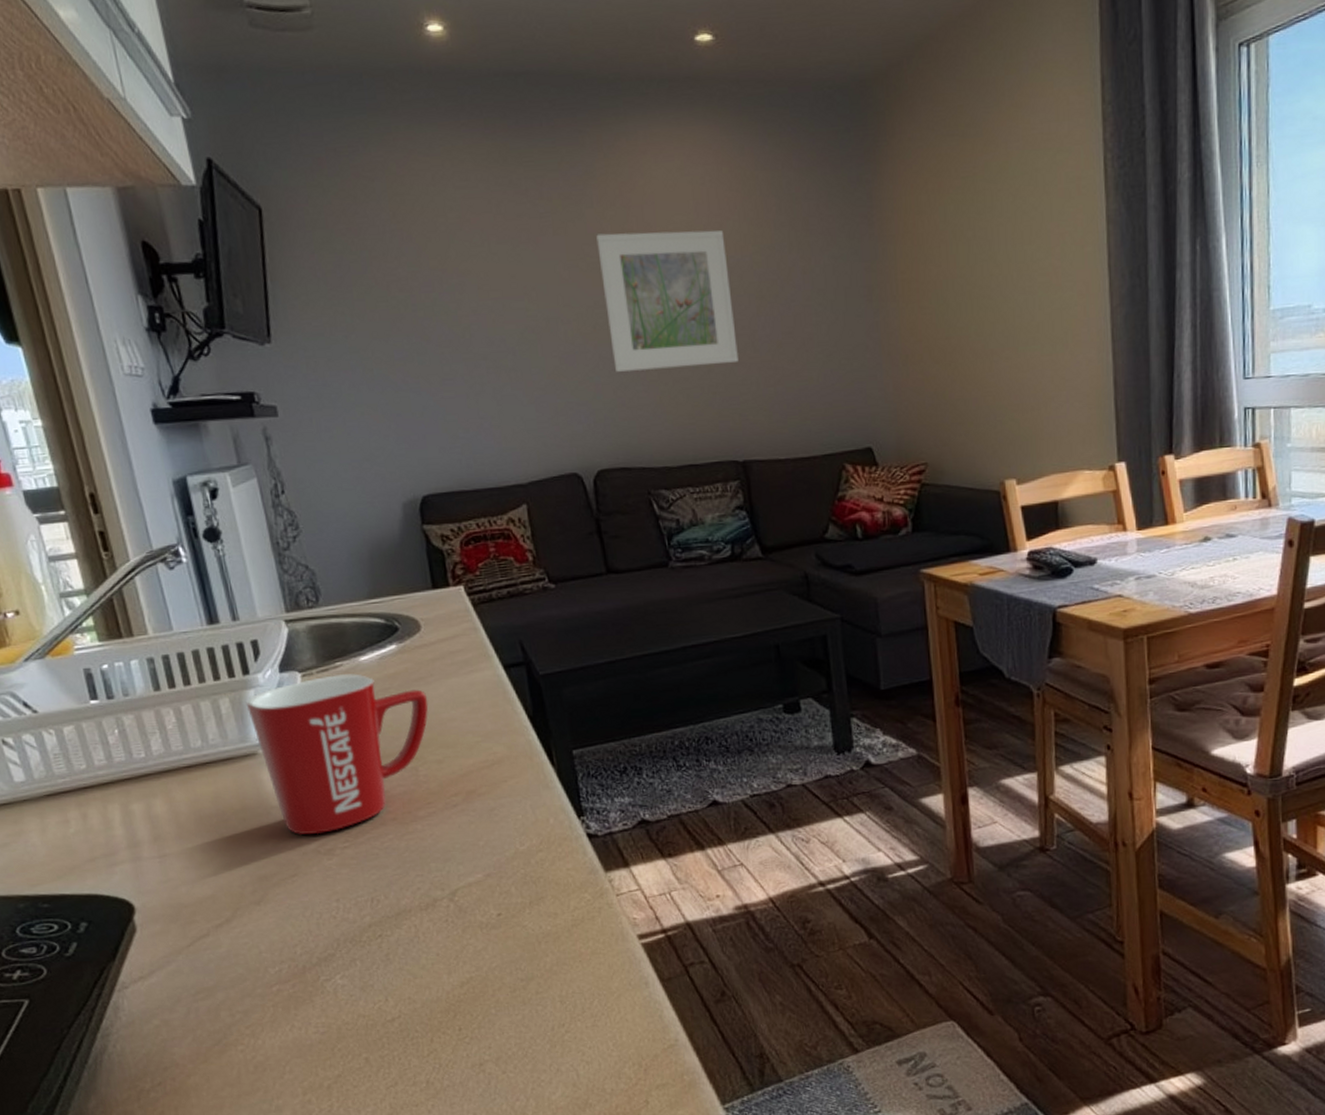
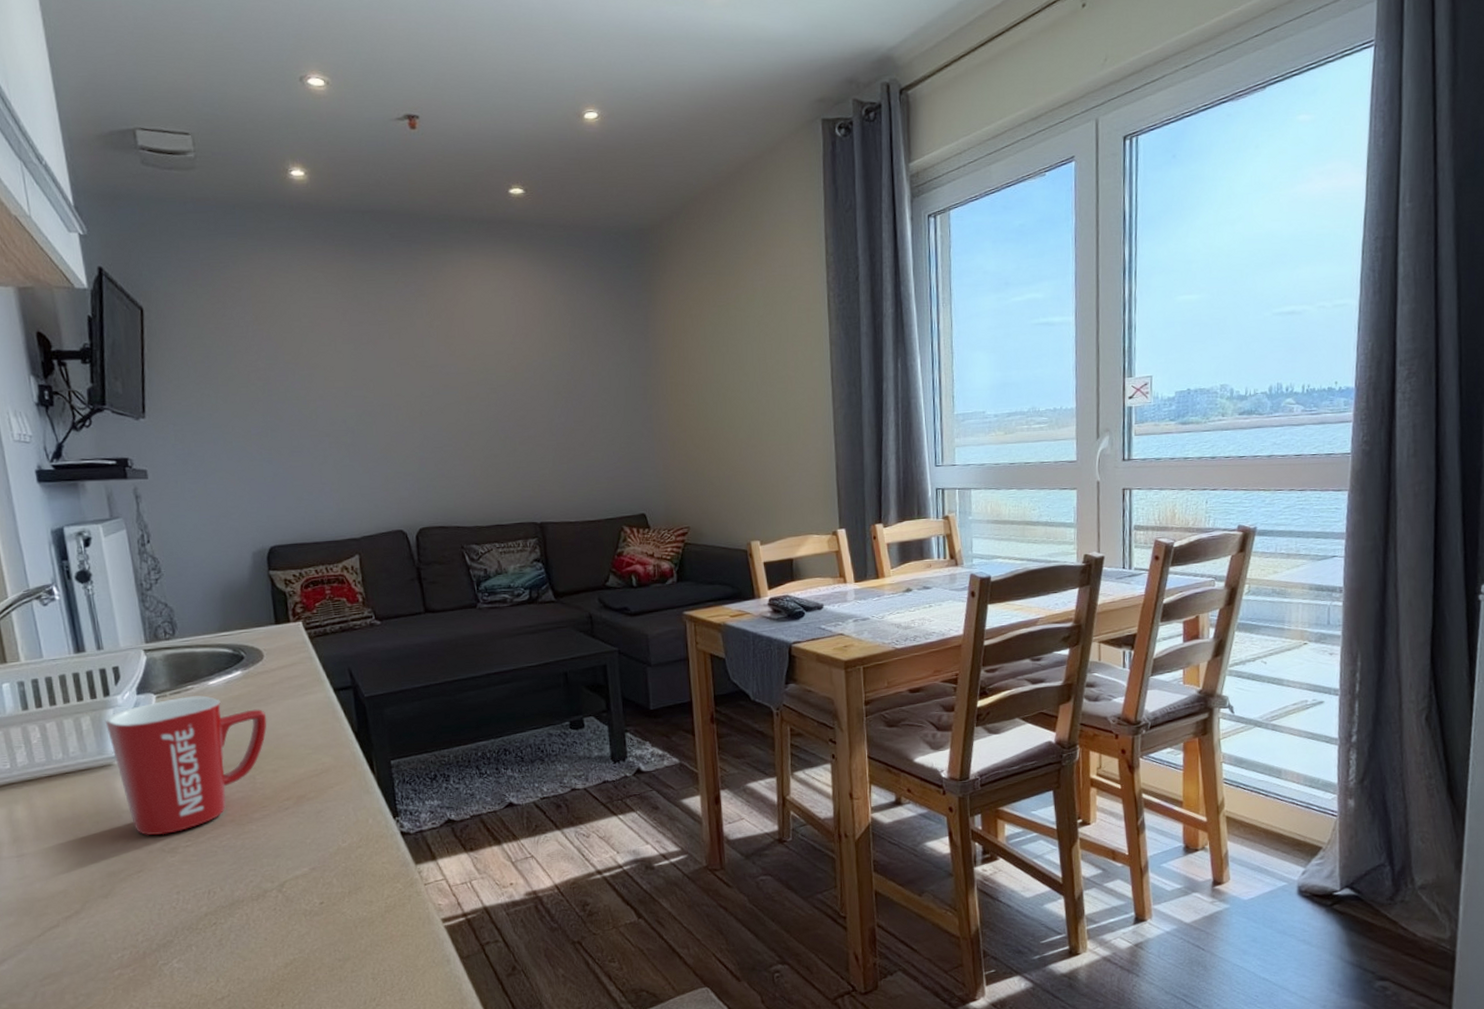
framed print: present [596,230,738,372] -> none [425,339,539,449]

